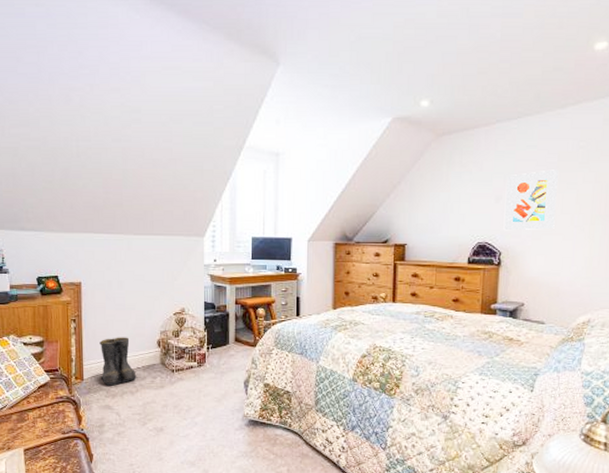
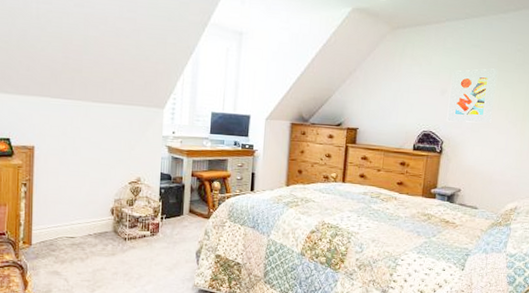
boots: present [99,337,138,386] -> none [50,203,89,252]

